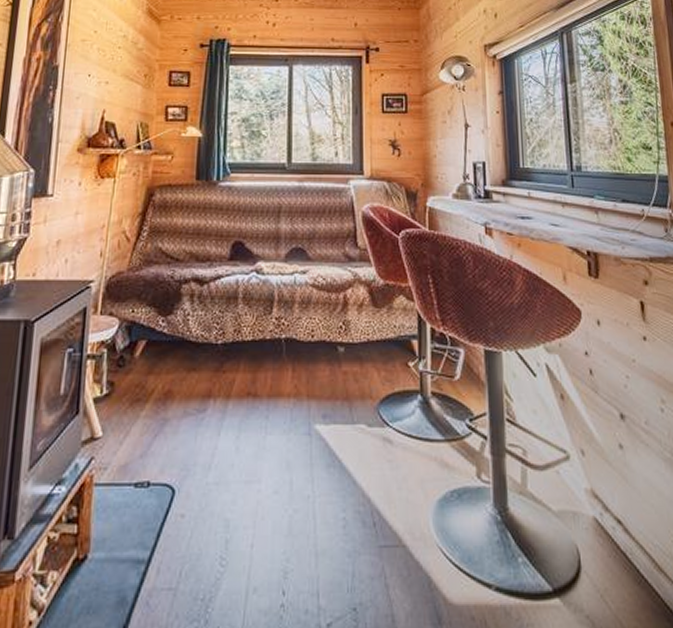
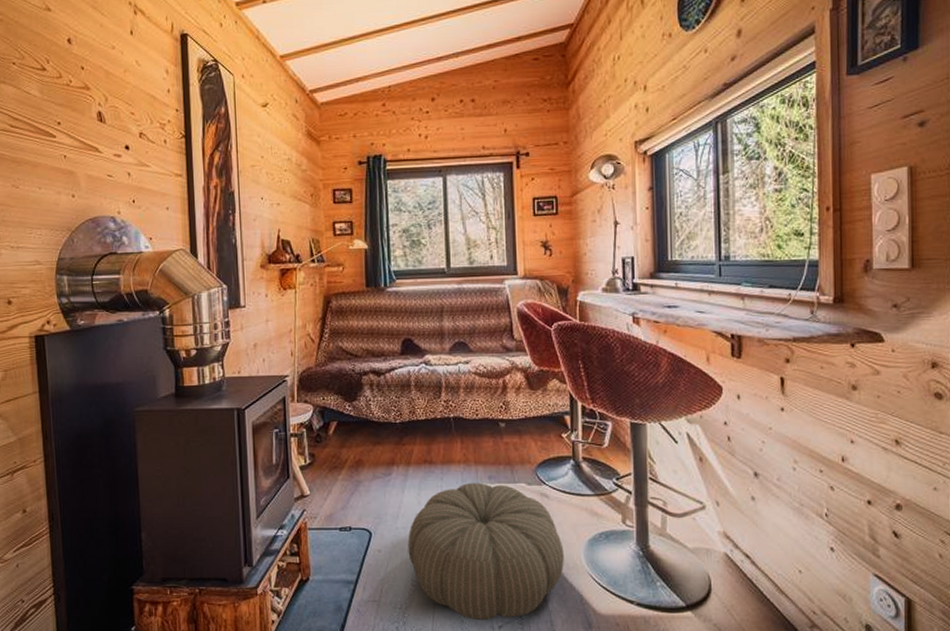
pouf: none [219,423,409,617] -> present [408,483,564,621]

